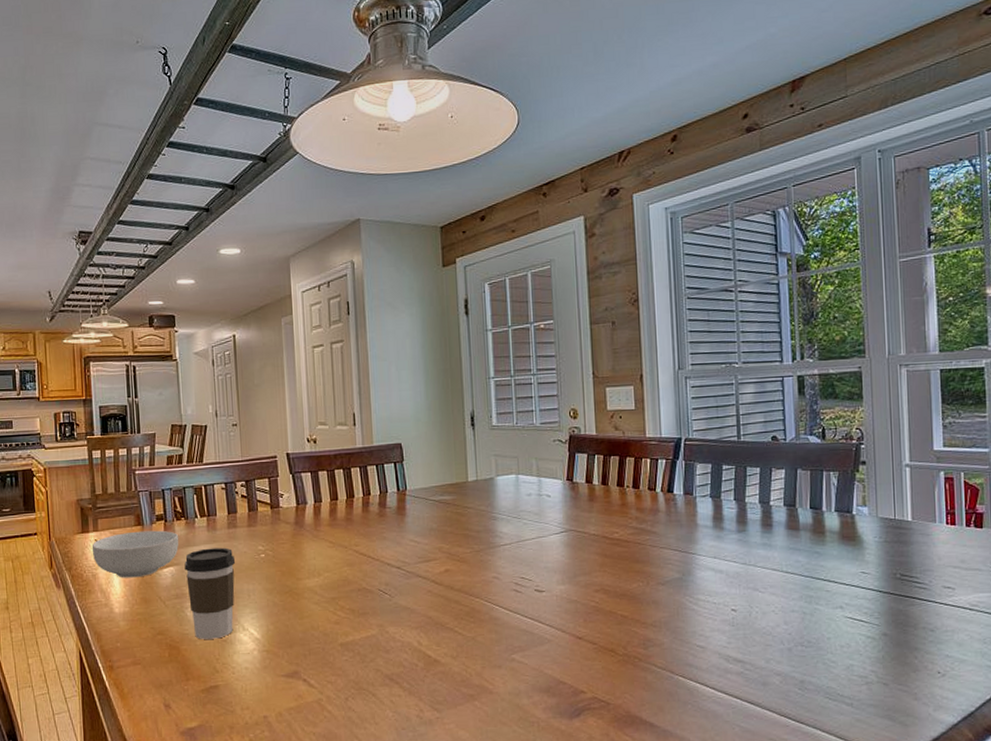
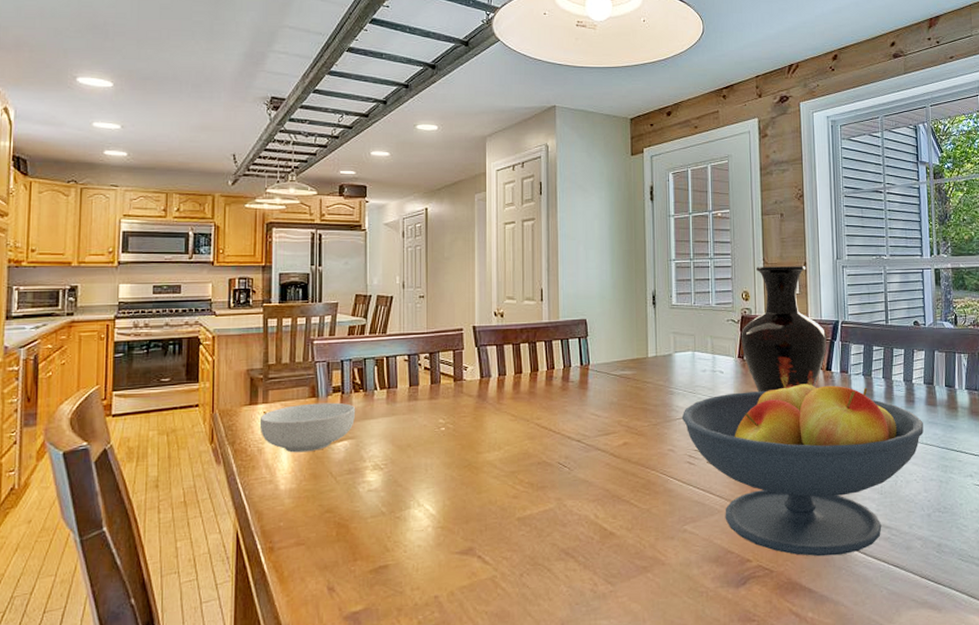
coffee cup: present [184,547,236,639] -> none [360,420,415,517]
fruit bowl: none [506,500,783,690] -> present [681,377,924,557]
vase: none [569,379,668,517] -> present [740,266,827,393]

